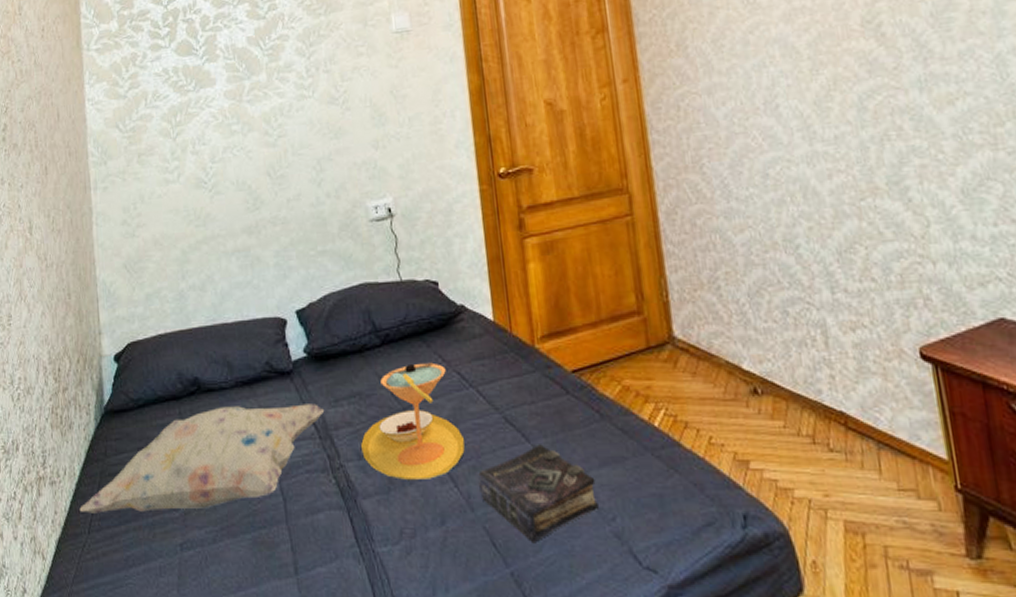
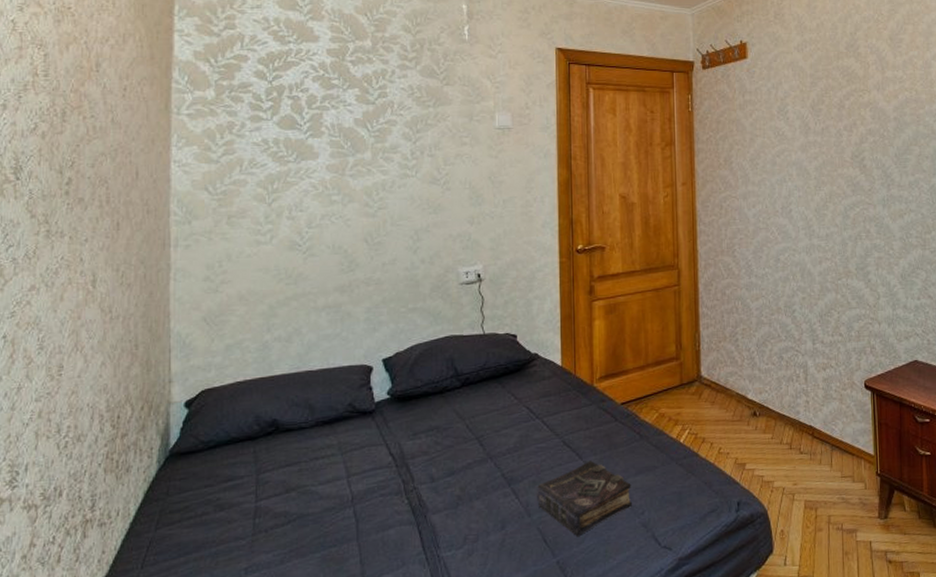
decorative pillow: present [79,404,325,513] -> none [133,437,403,550]
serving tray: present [361,362,465,480] -> none [435,400,527,496]

